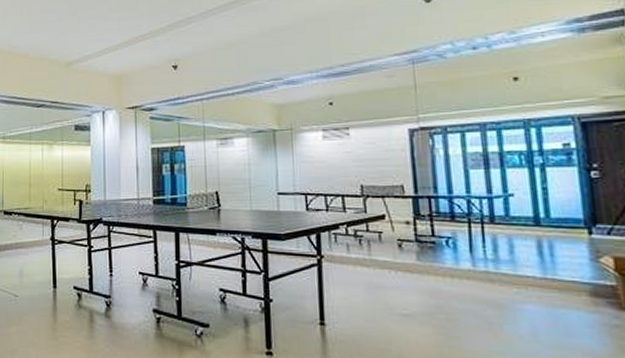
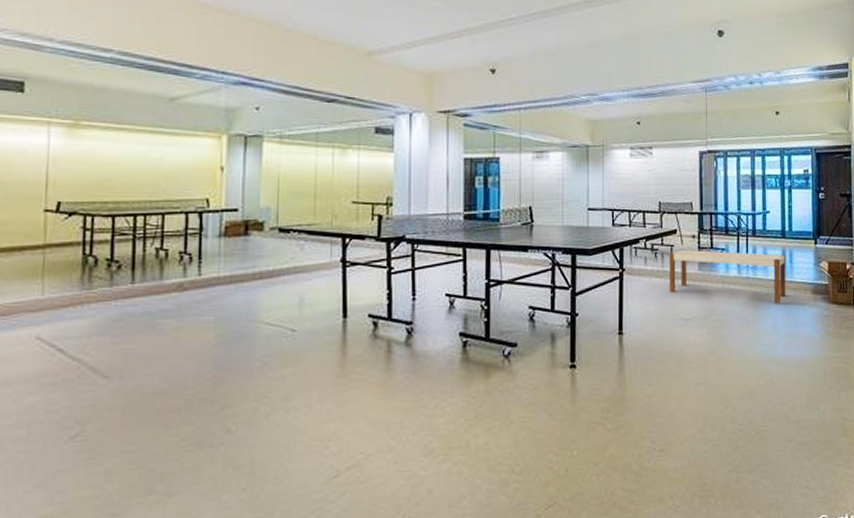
bench: none [377,236,548,305] -> present [669,249,786,304]

